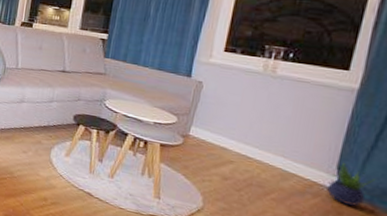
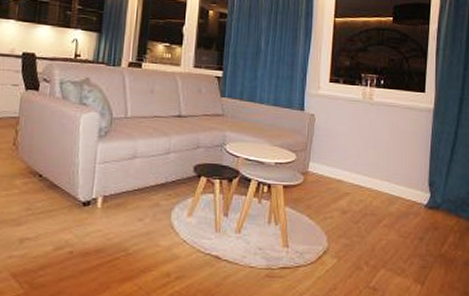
potted plant: present [327,162,375,206] -> none [424,178,456,219]

